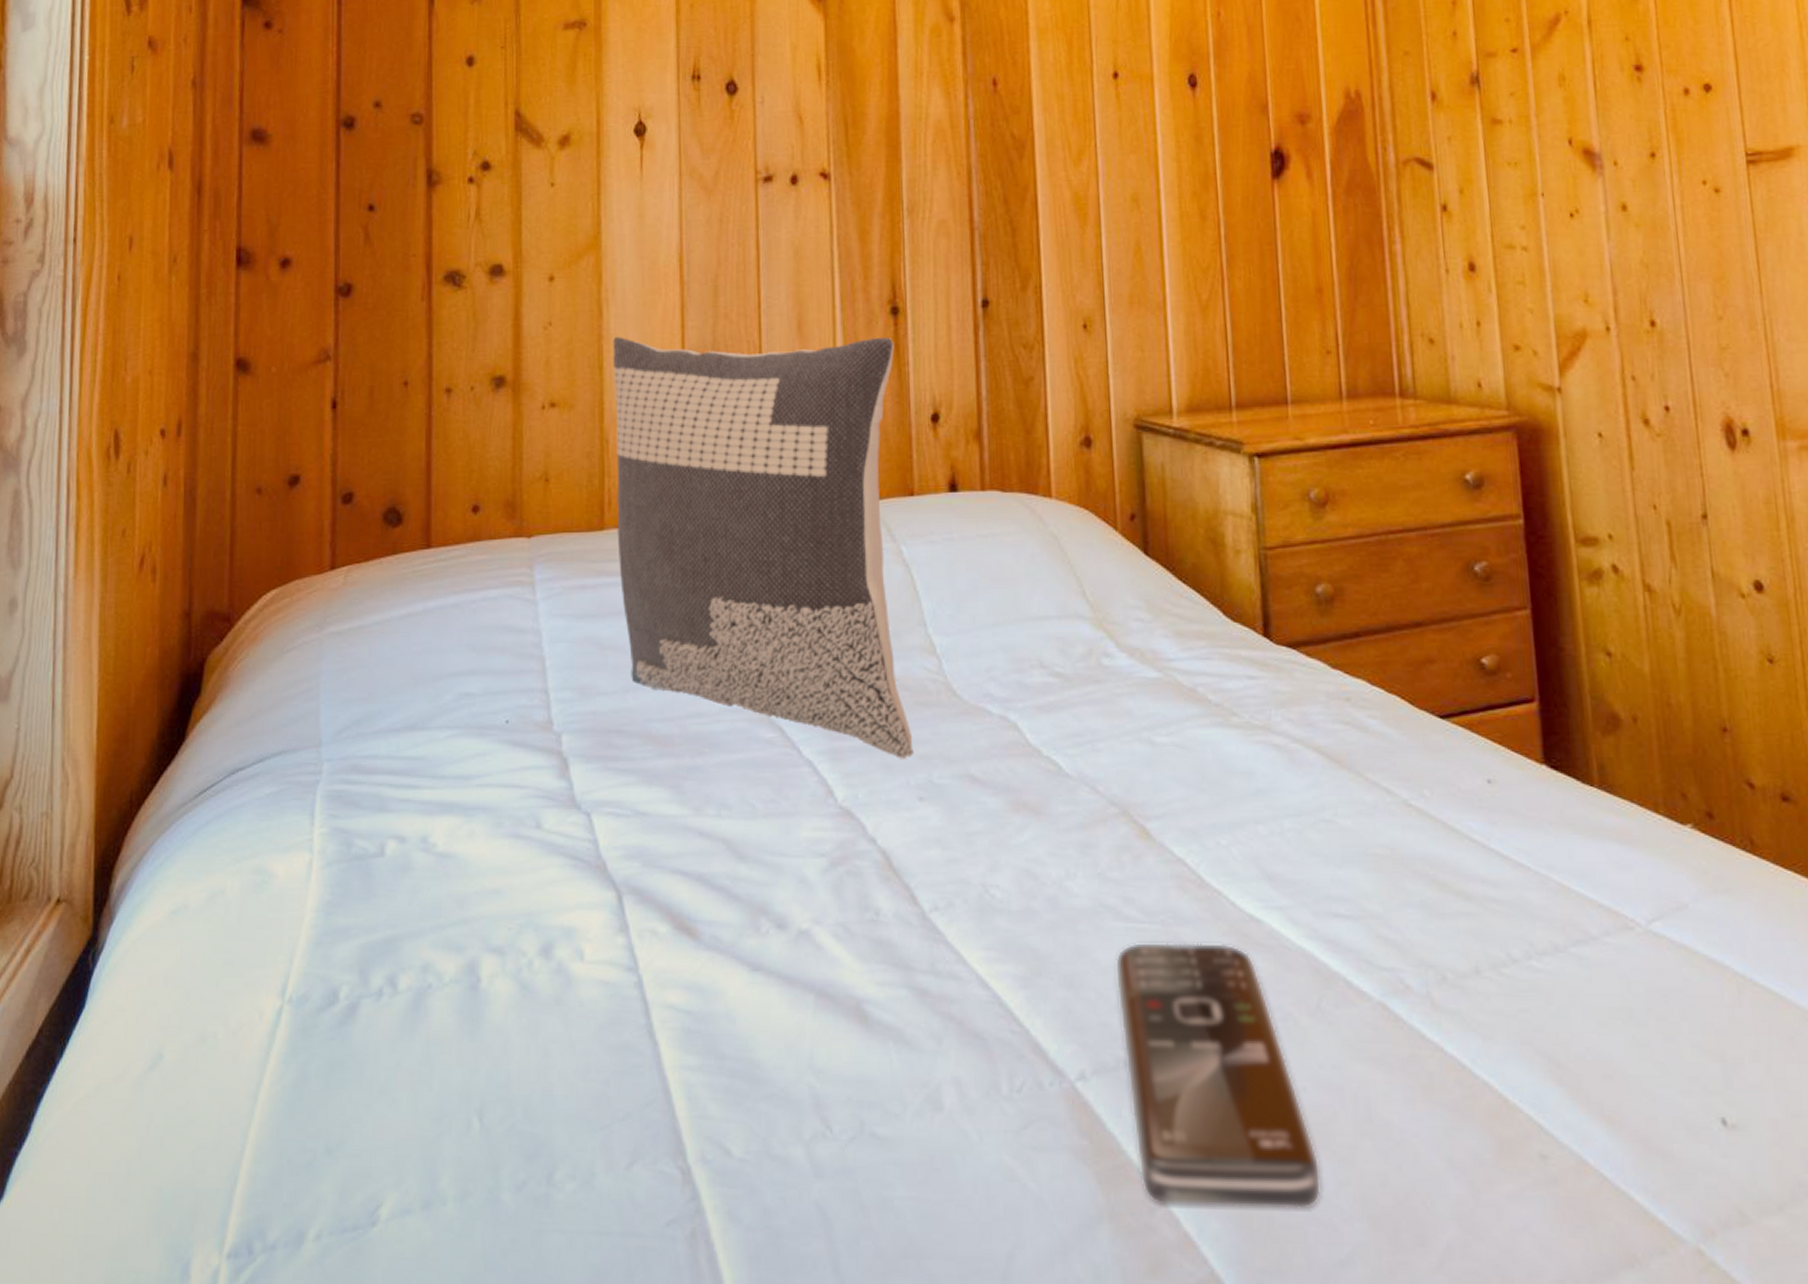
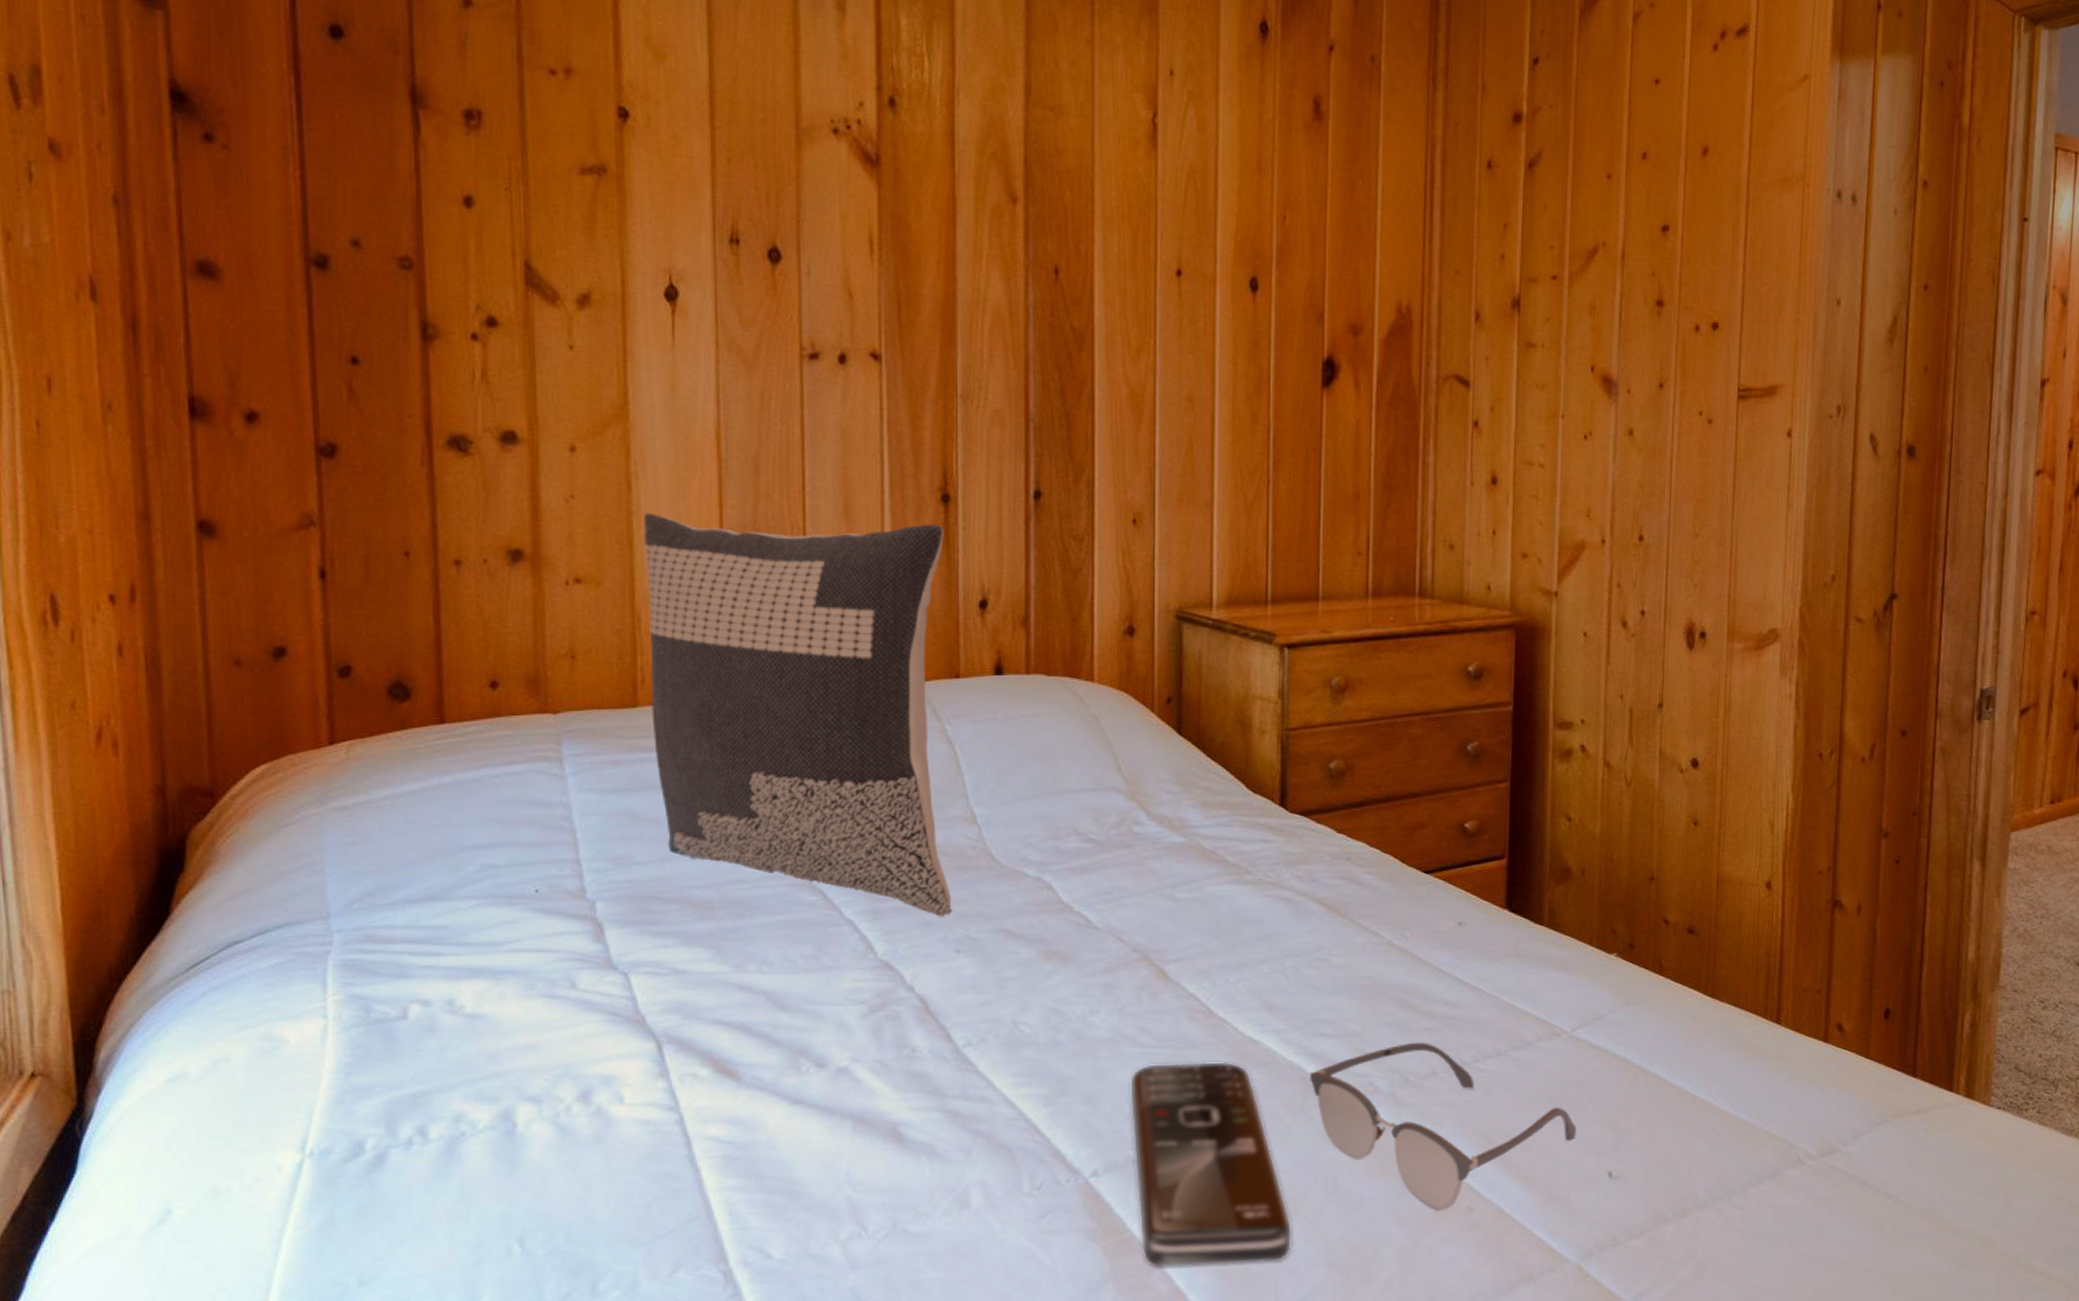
eyeglasses: none [1324,929,1672,1156] -> present [1309,1042,1577,1210]

